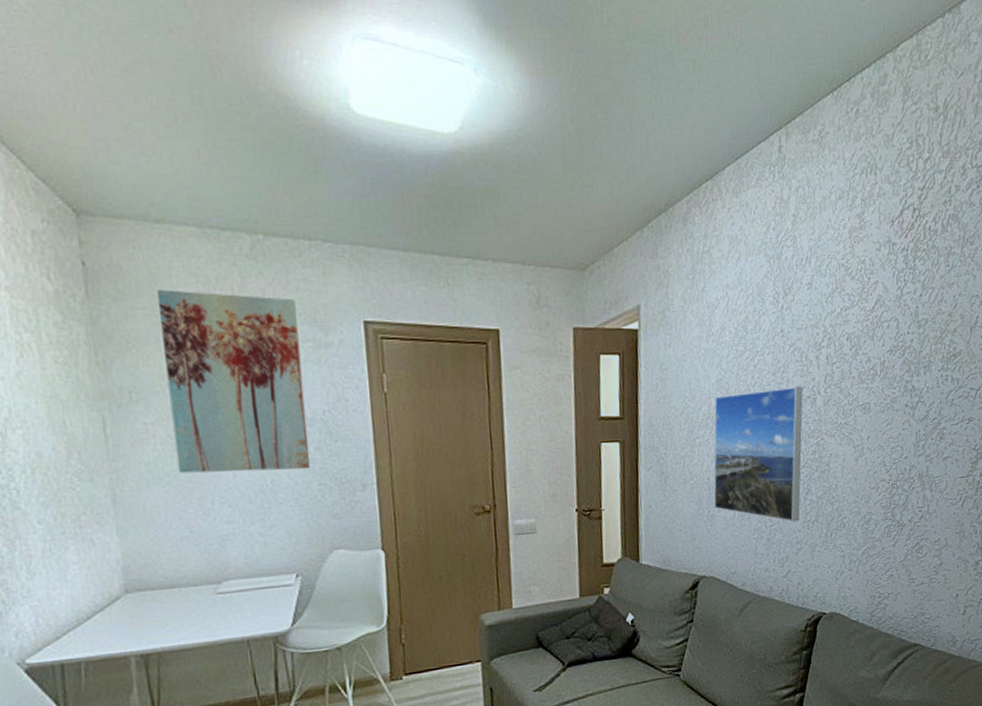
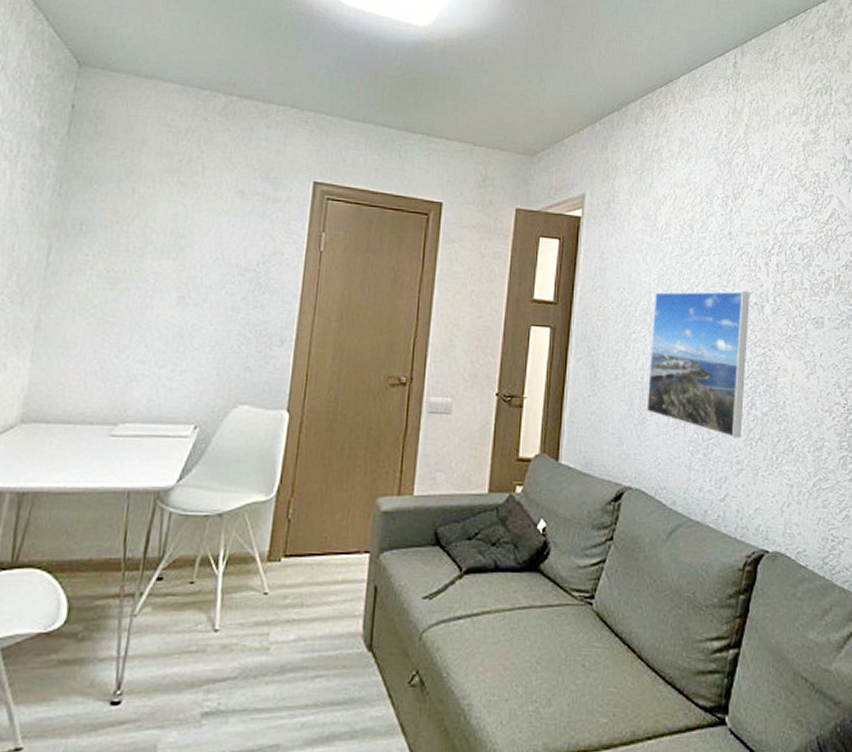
wall art: present [156,290,311,474] -> none [105,135,253,318]

